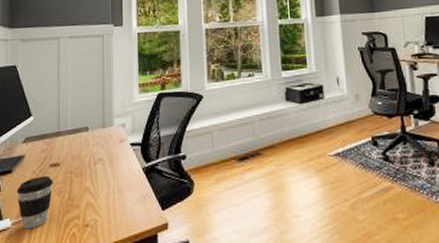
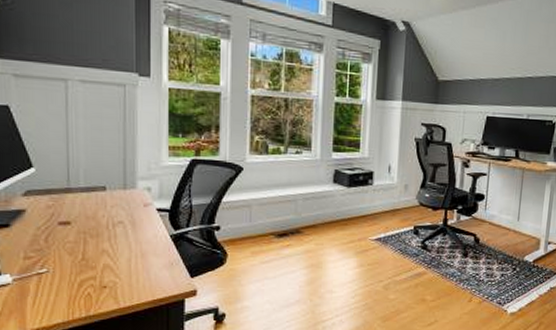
coffee cup: present [16,175,53,230] -> none [17,233,63,287]

